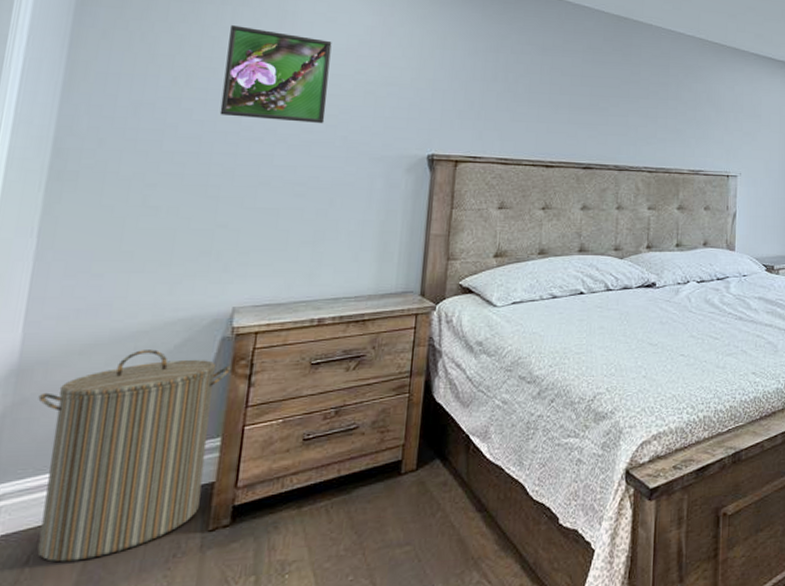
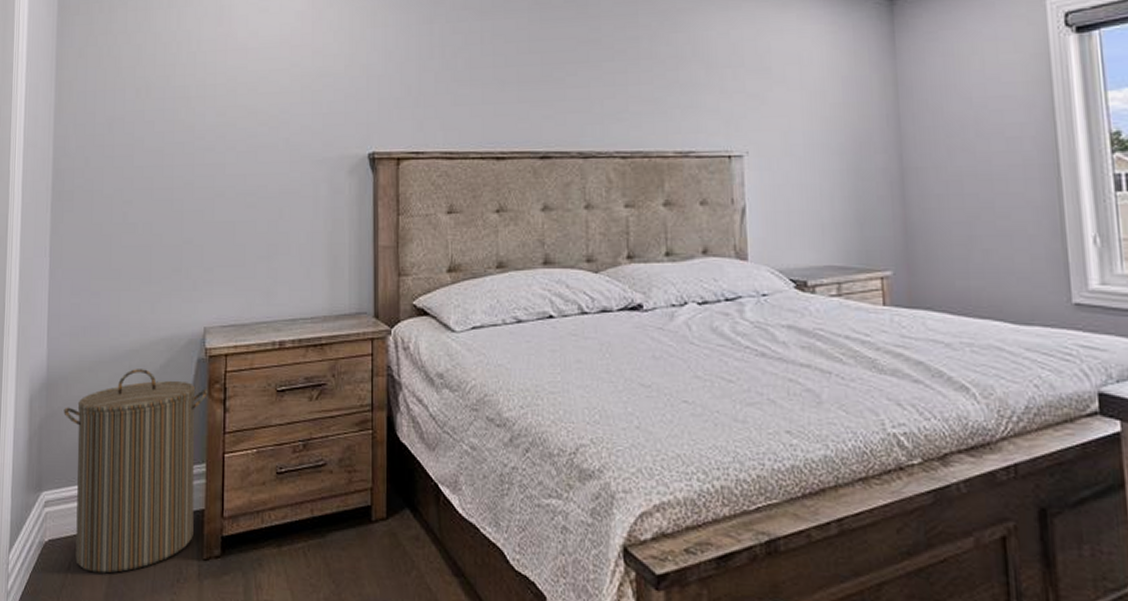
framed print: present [219,25,332,123] -> none [176,28,267,126]

